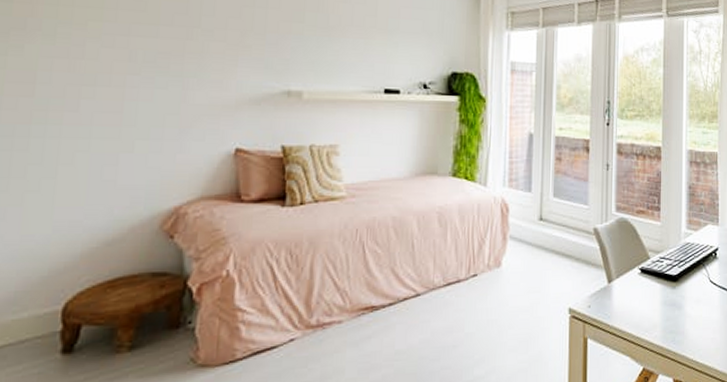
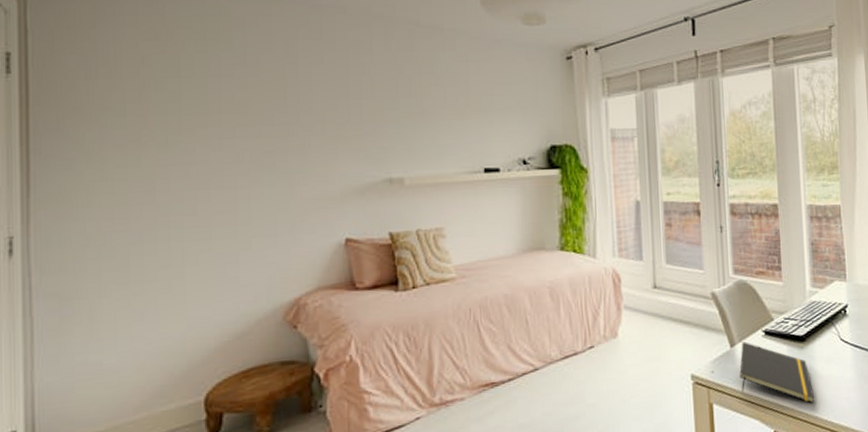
notepad: none [615,278,683,343] -> present [739,342,815,404]

